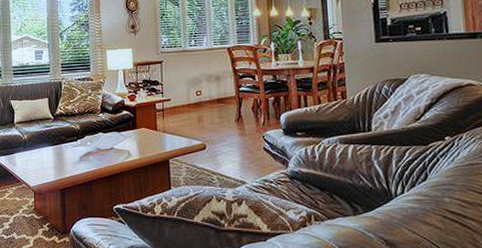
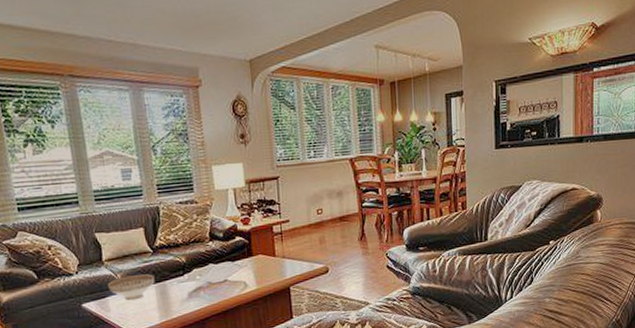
decorative bowl: none [16,137,54,158] -> present [107,274,155,301]

